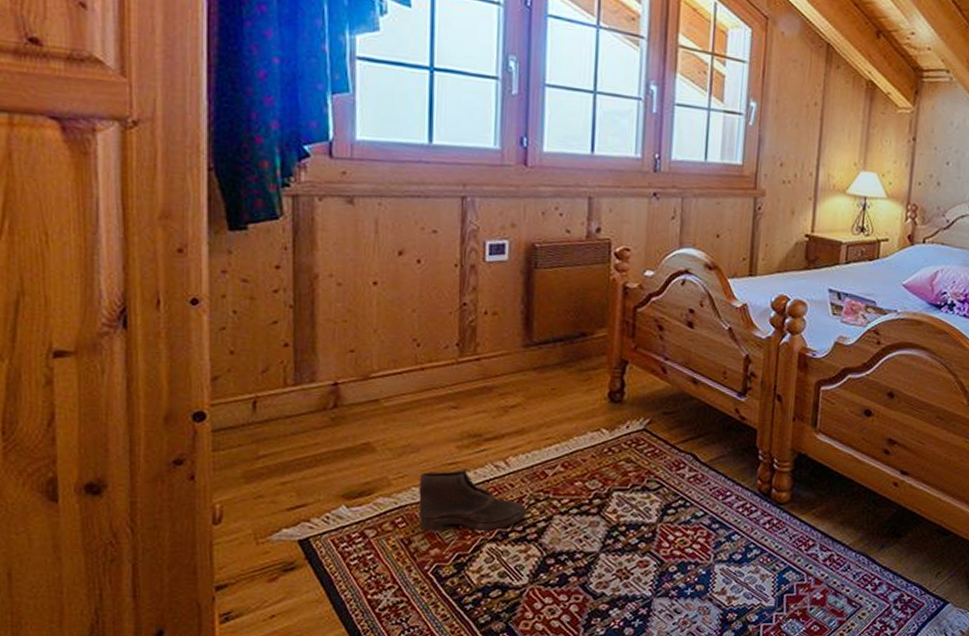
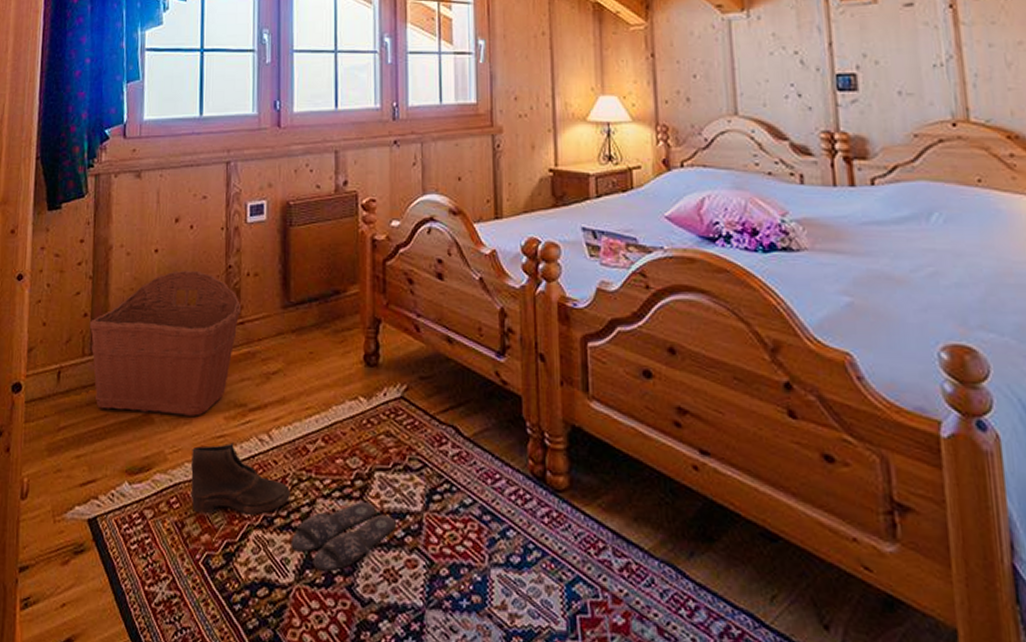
wicker basket: none [291,304,478,445] -> present [89,270,242,416]
slippers: none [526,517,631,574] -> present [291,502,396,571]

